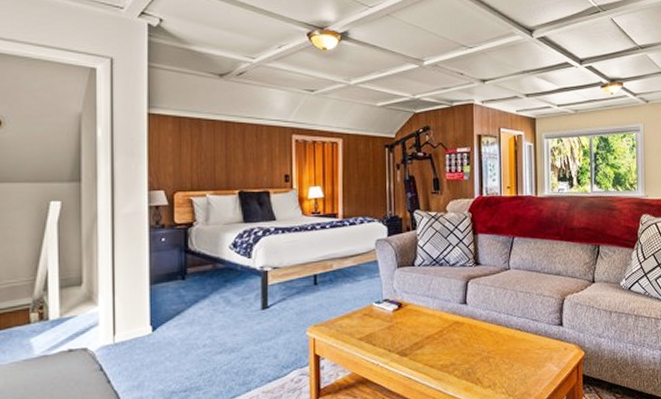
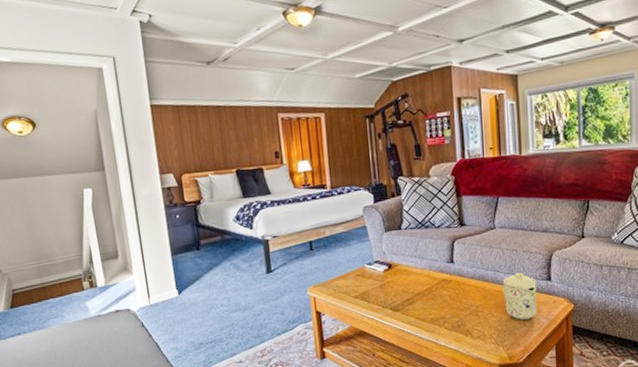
mug: none [515,317,549,368] -> present [503,273,537,320]

